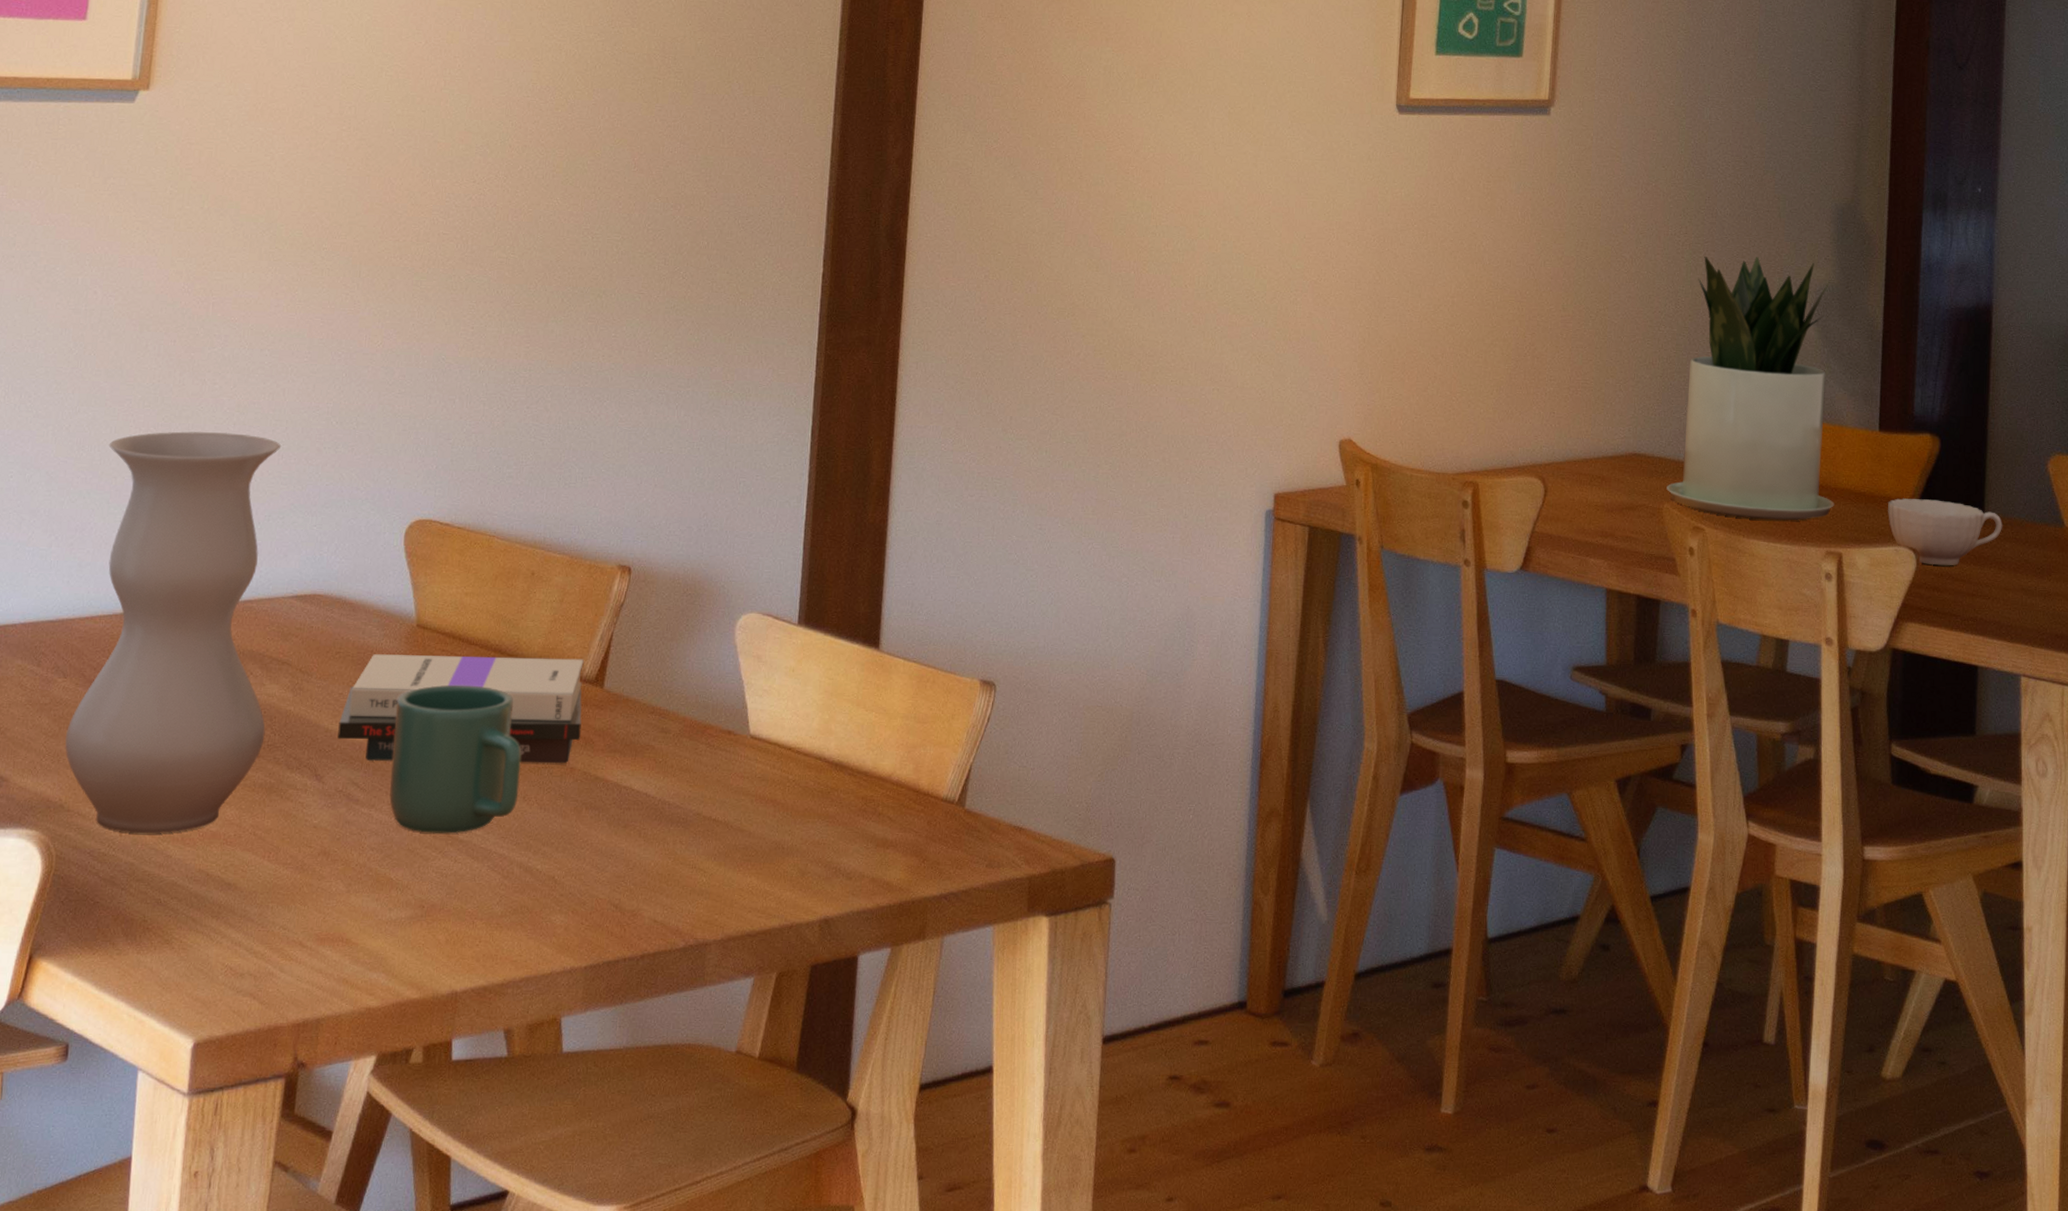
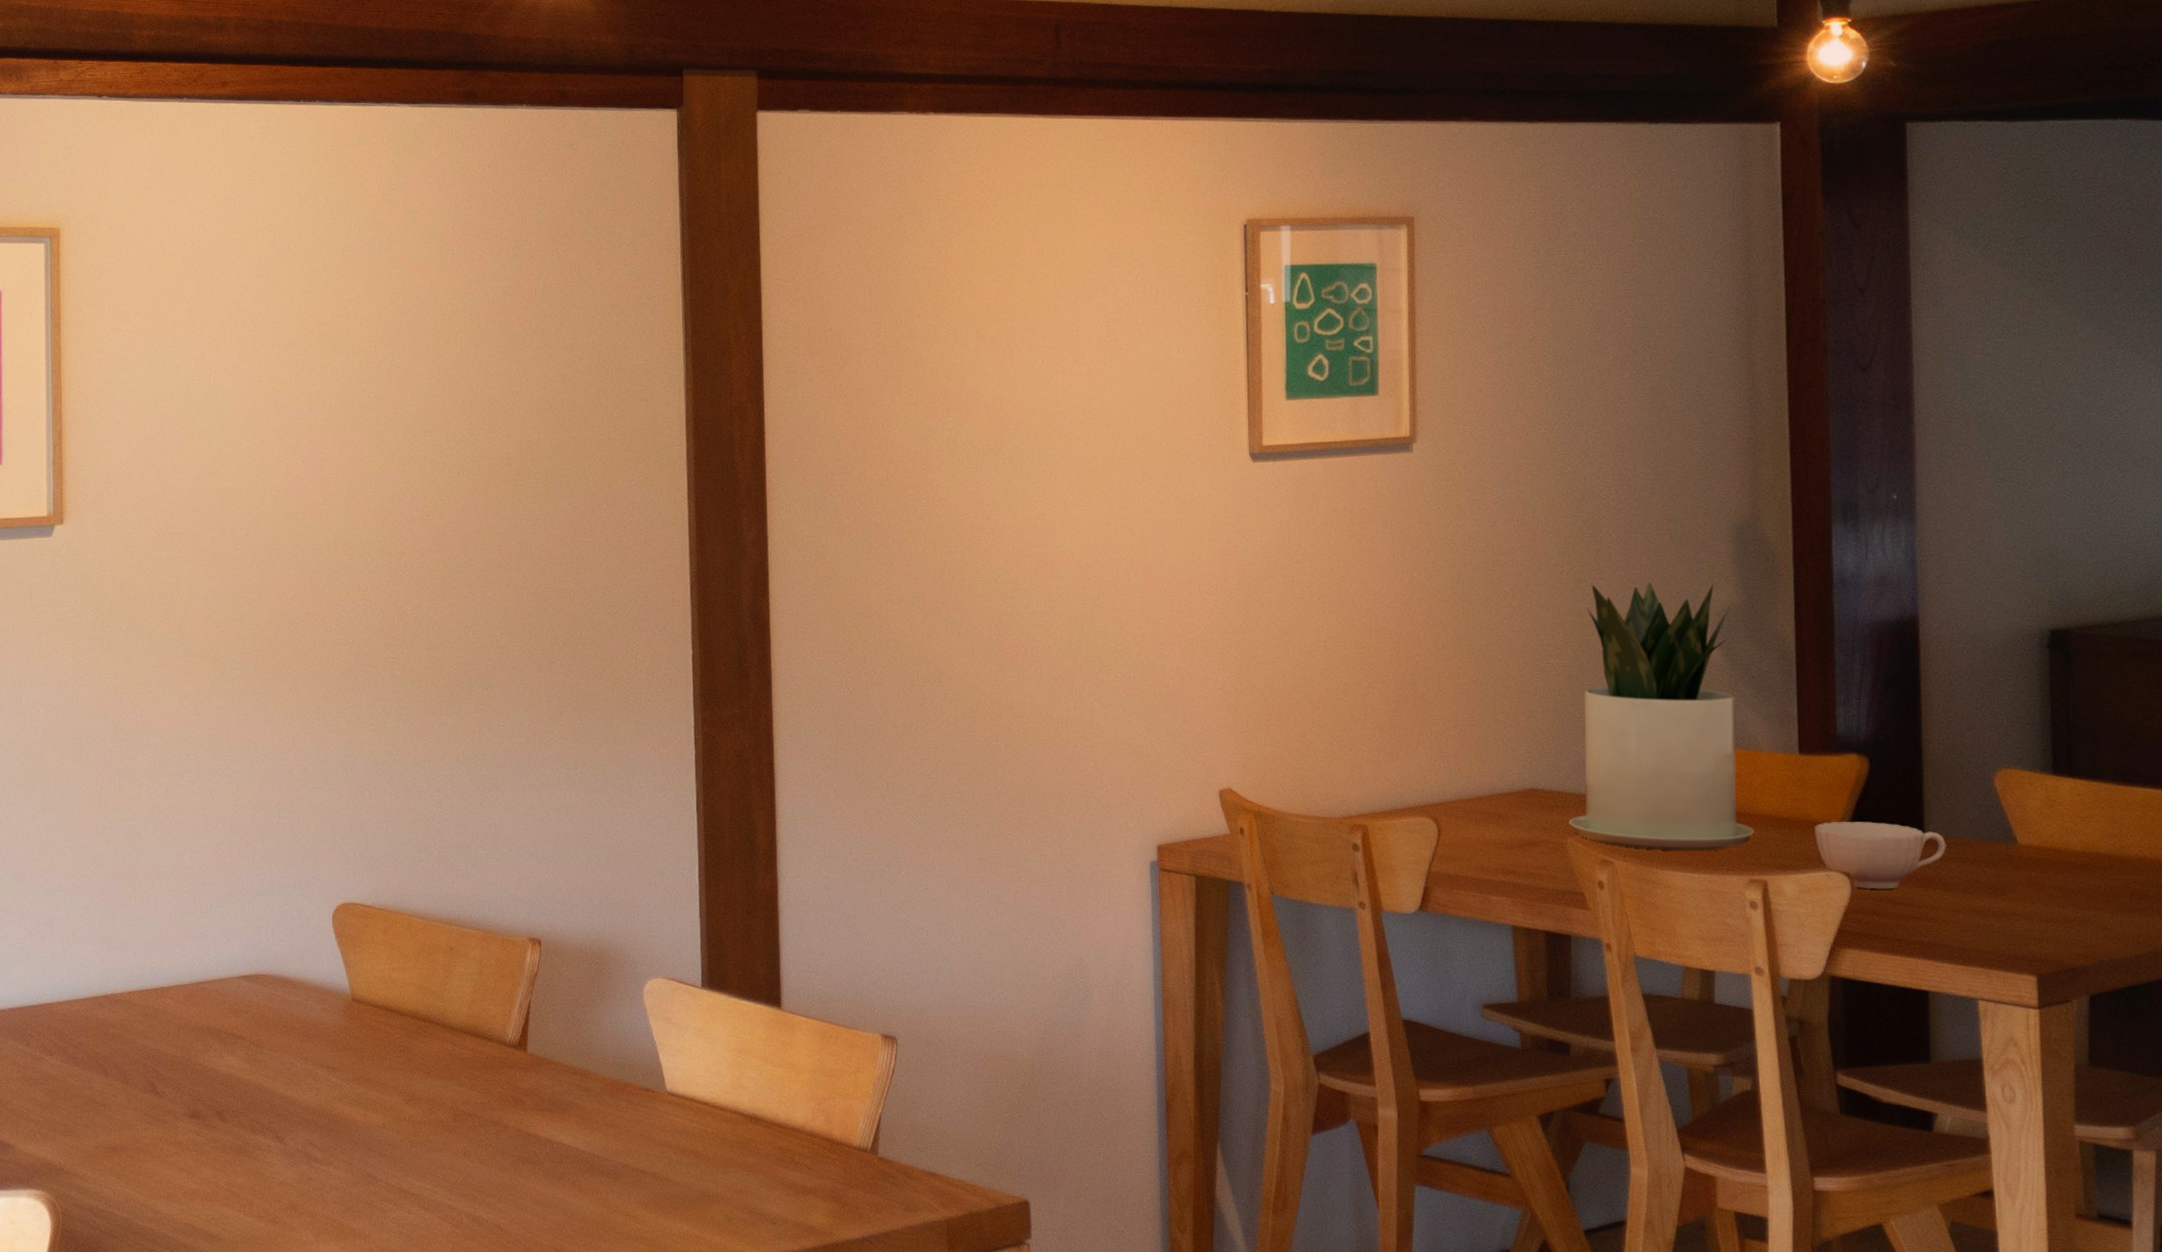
vase: present [65,431,282,834] -> none [57,832,229,1192]
books: present [337,654,584,764] -> none [292,1026,511,1123]
mug: present [389,684,522,834] -> none [341,1052,460,1187]

